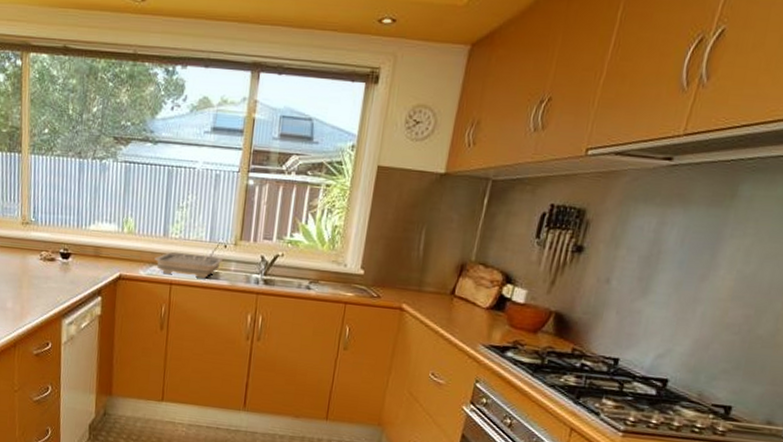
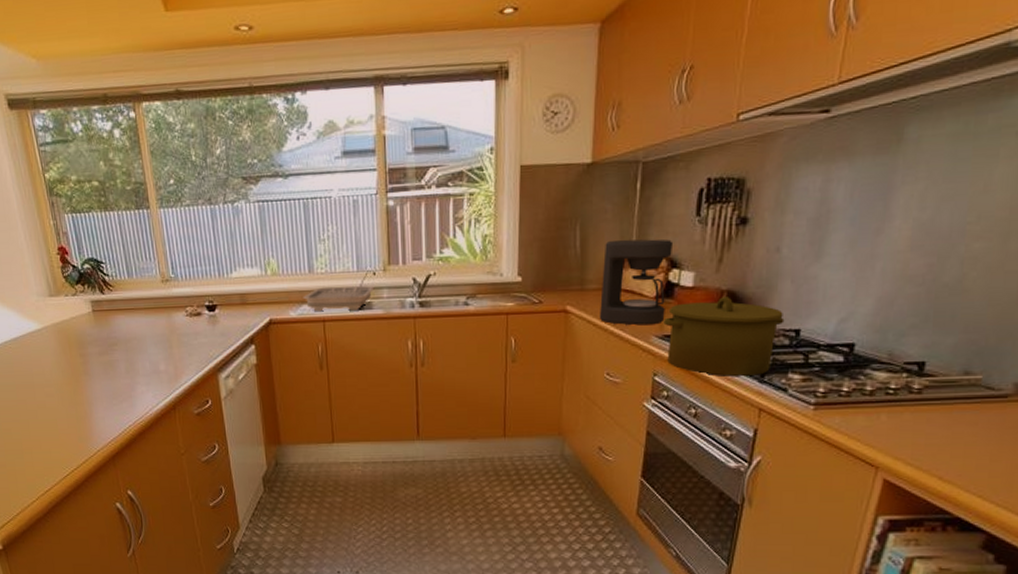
coffee maker: none [431,249,511,335] -> present [599,239,674,326]
cooking pot: none [490,317,606,396] -> present [663,297,785,376]

